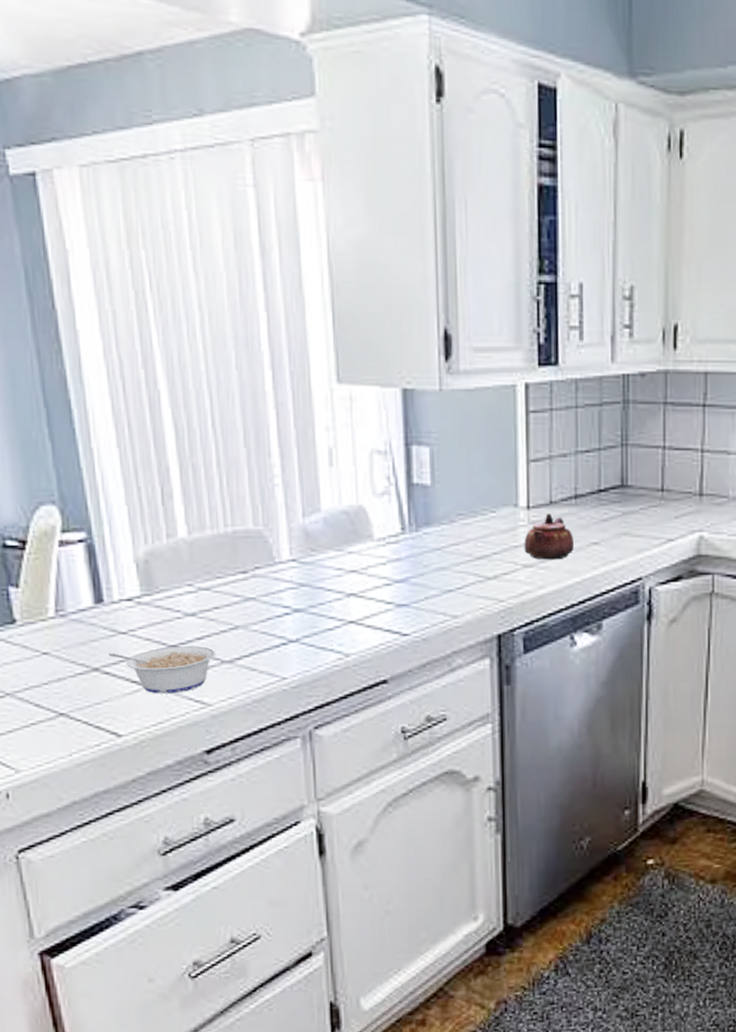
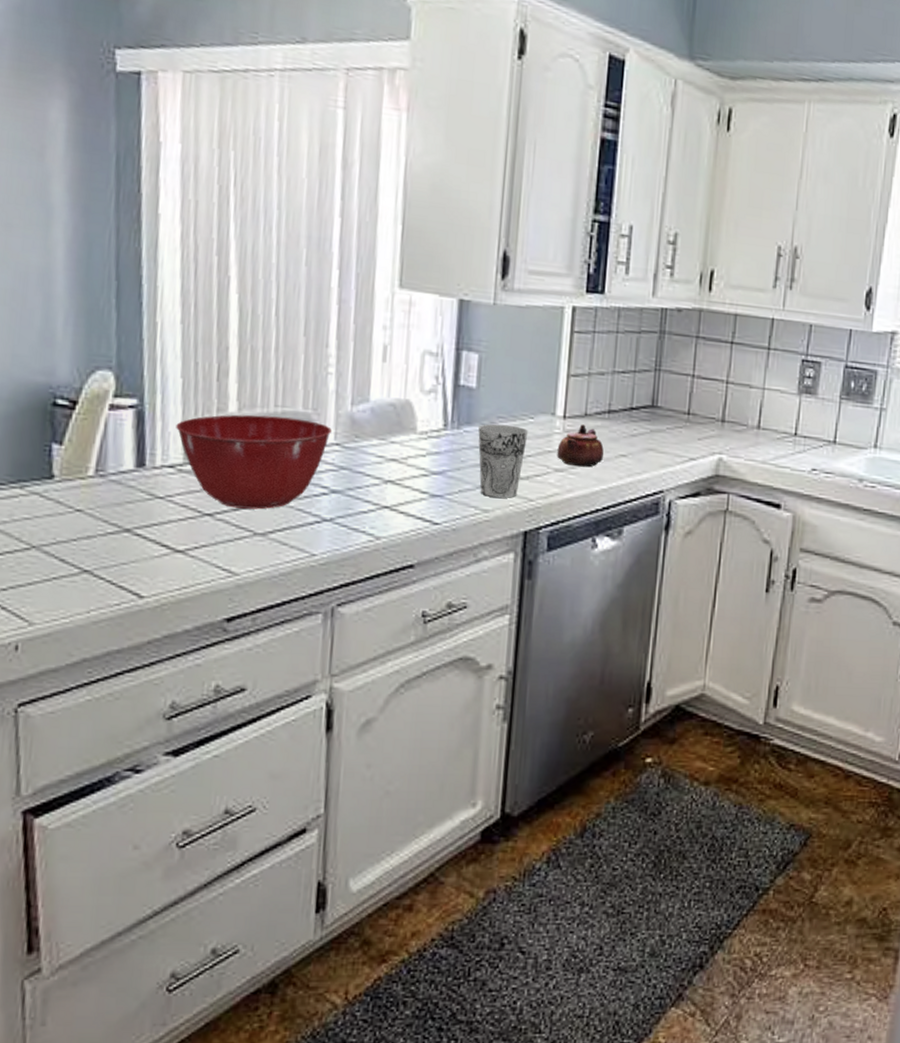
legume: present [109,646,216,694] -> none [143,514,249,560]
mixing bowl: none [128,537,286,637] -> present [176,414,332,510]
cup: none [438,522,492,601] -> present [478,424,529,498]

